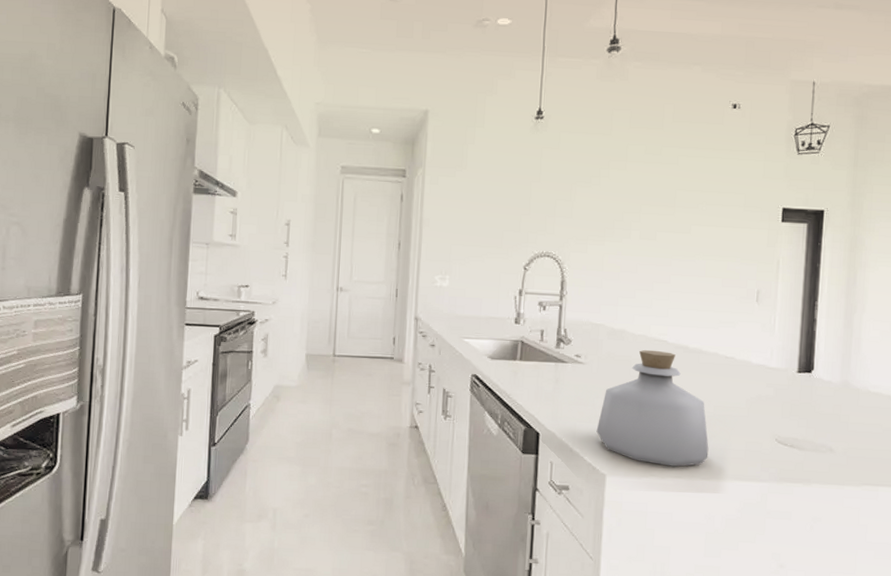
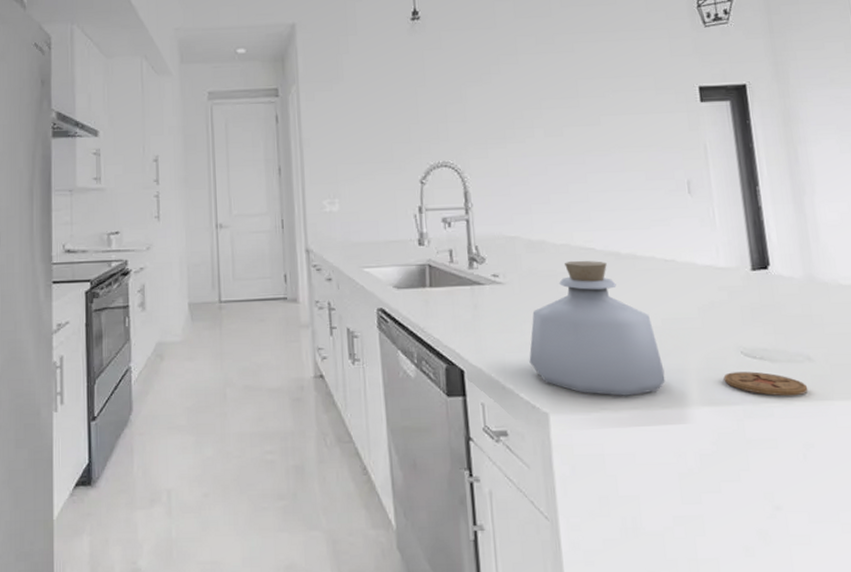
coaster: none [757,455,825,479] -> present [723,371,808,397]

